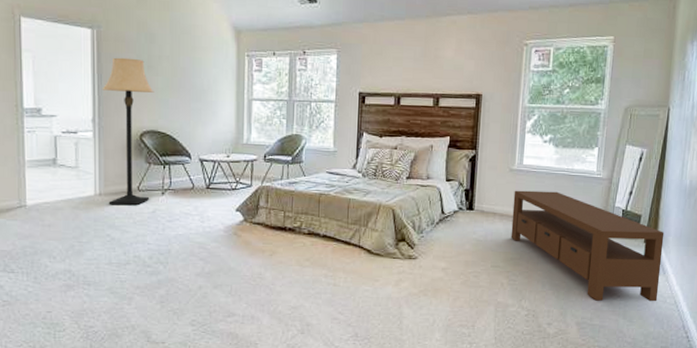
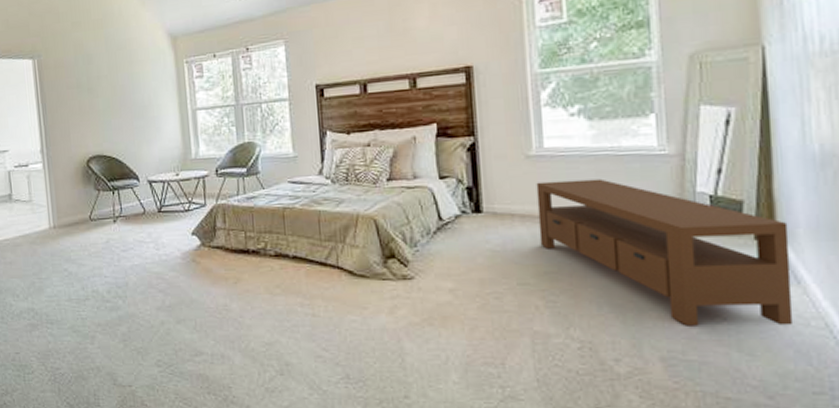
lamp: present [102,57,154,206] -> none [47,82,103,238]

